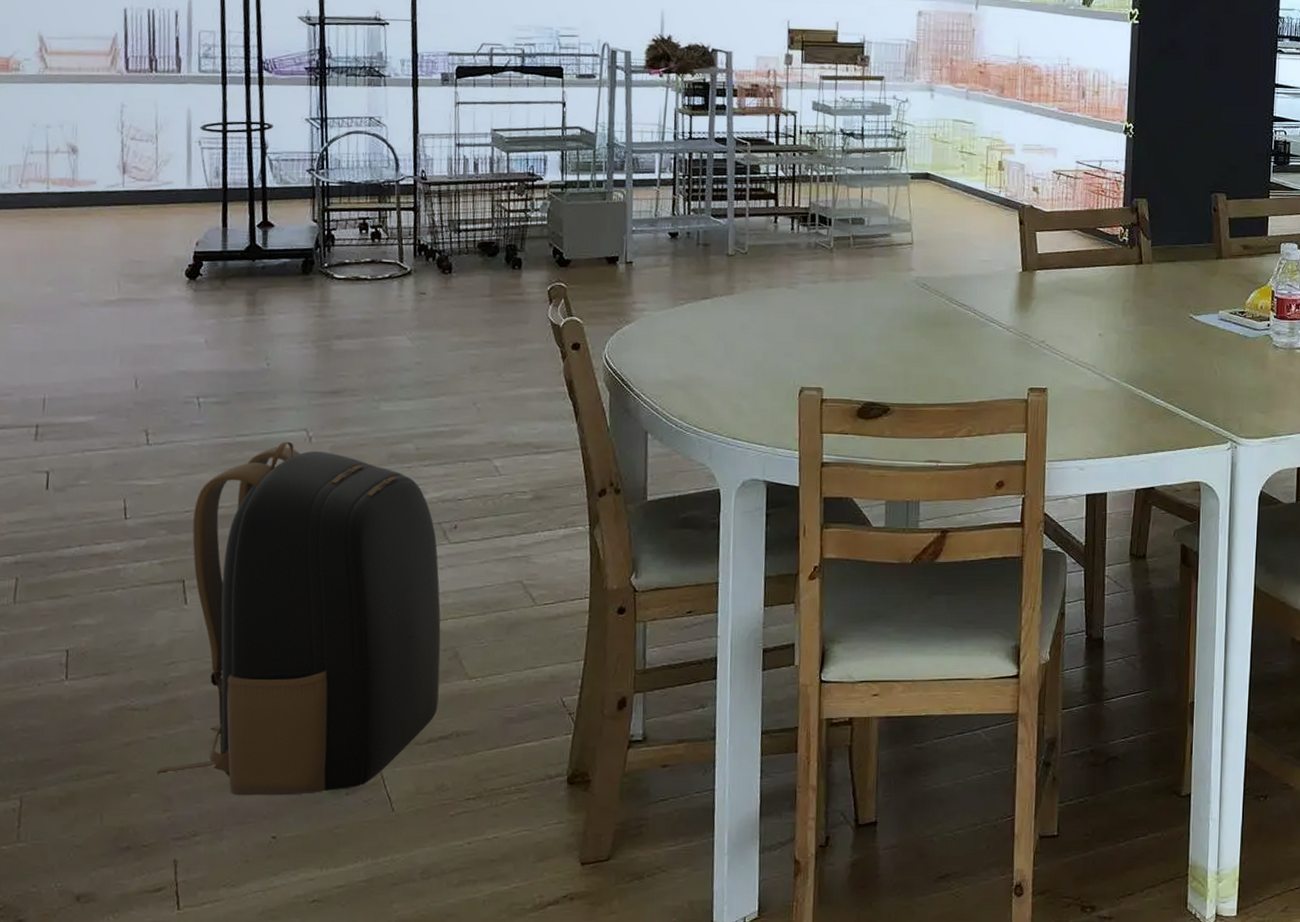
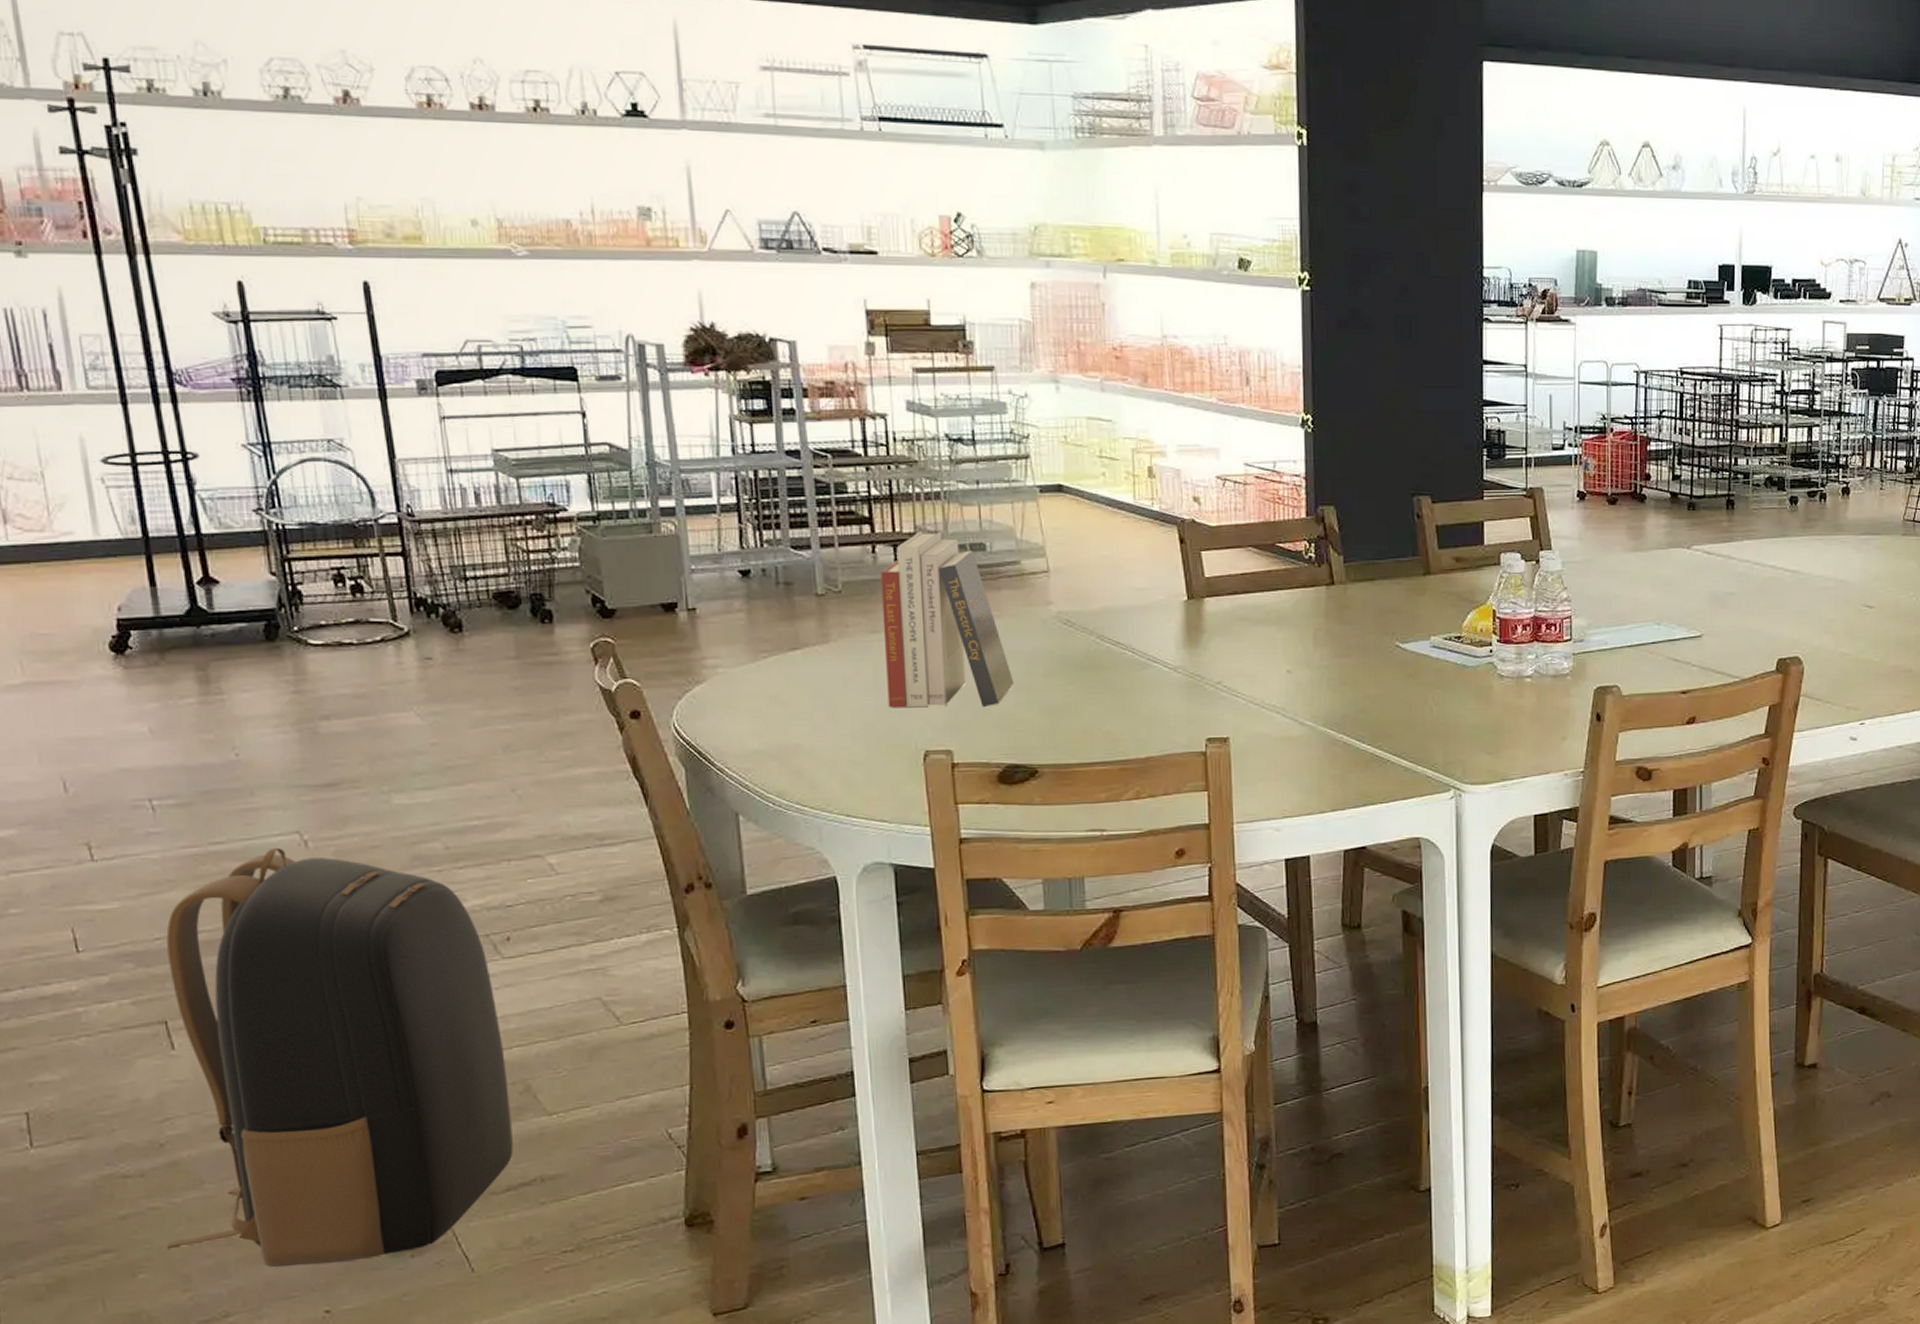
books: none [775,207,877,354] -> present [880,531,1014,708]

